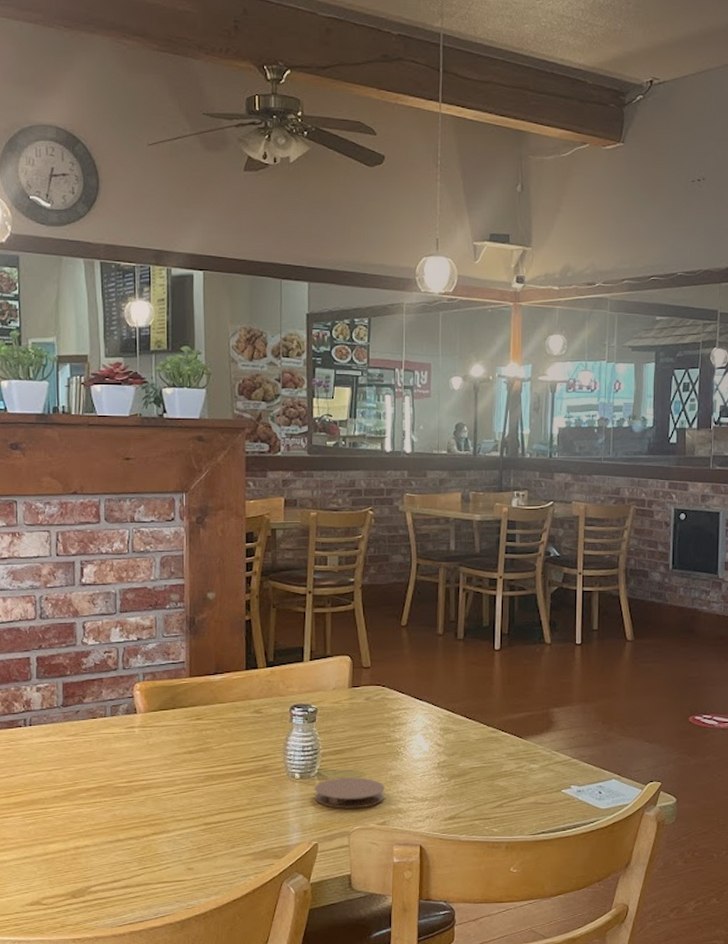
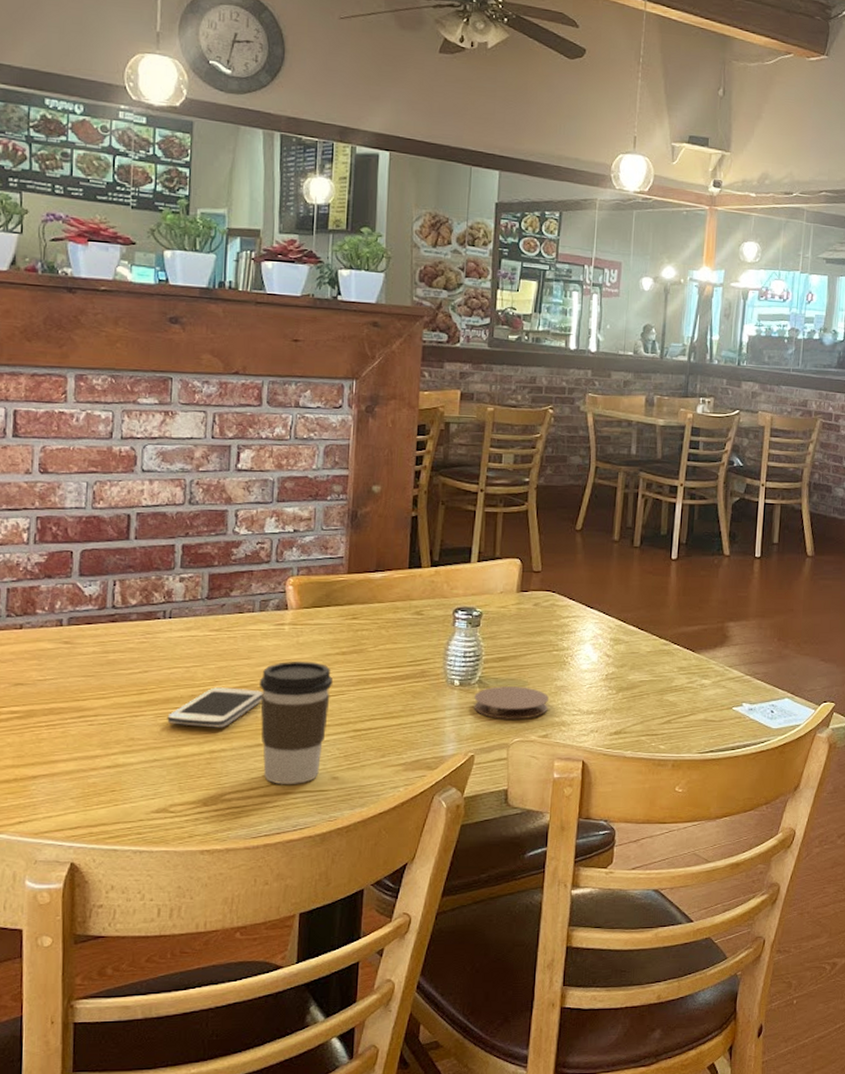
smartphone: none [34,788,120,826] -> present [167,687,264,728]
coffee cup: none [115,761,183,876] -> present [259,661,334,784]

